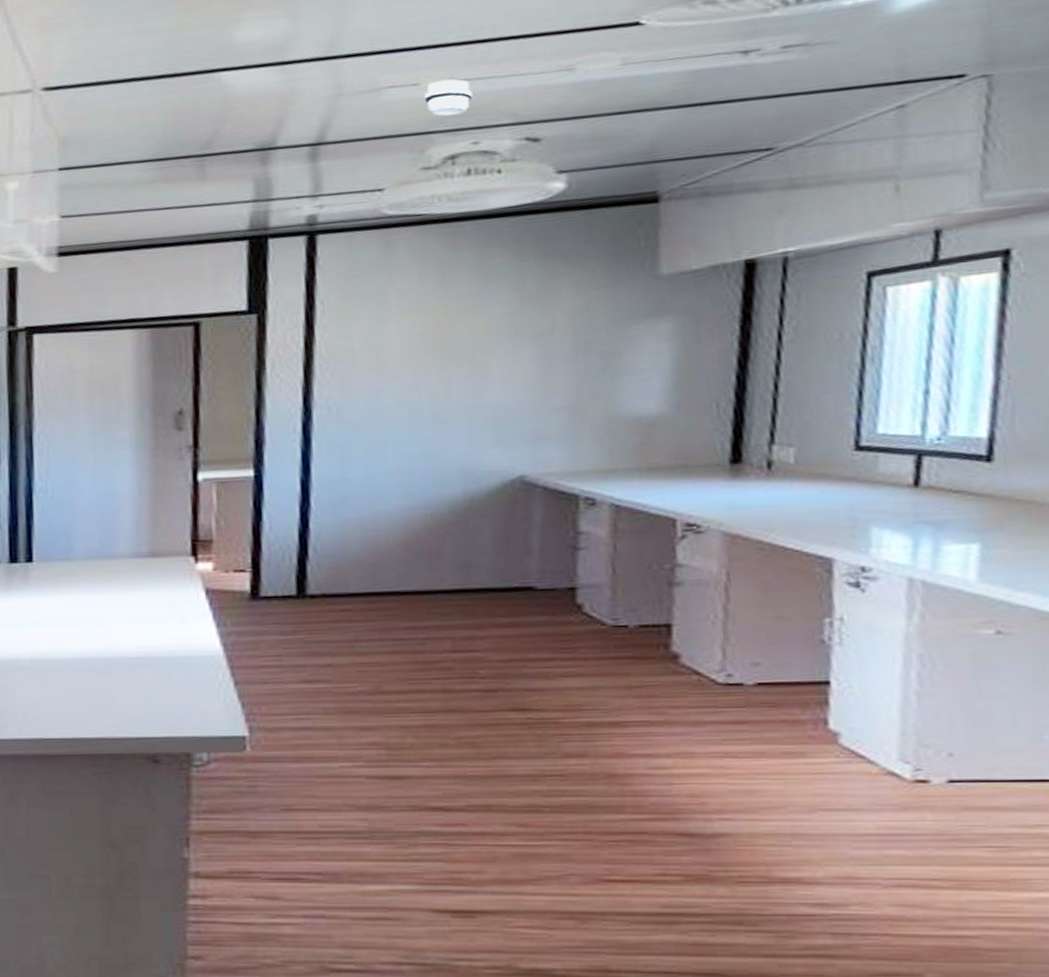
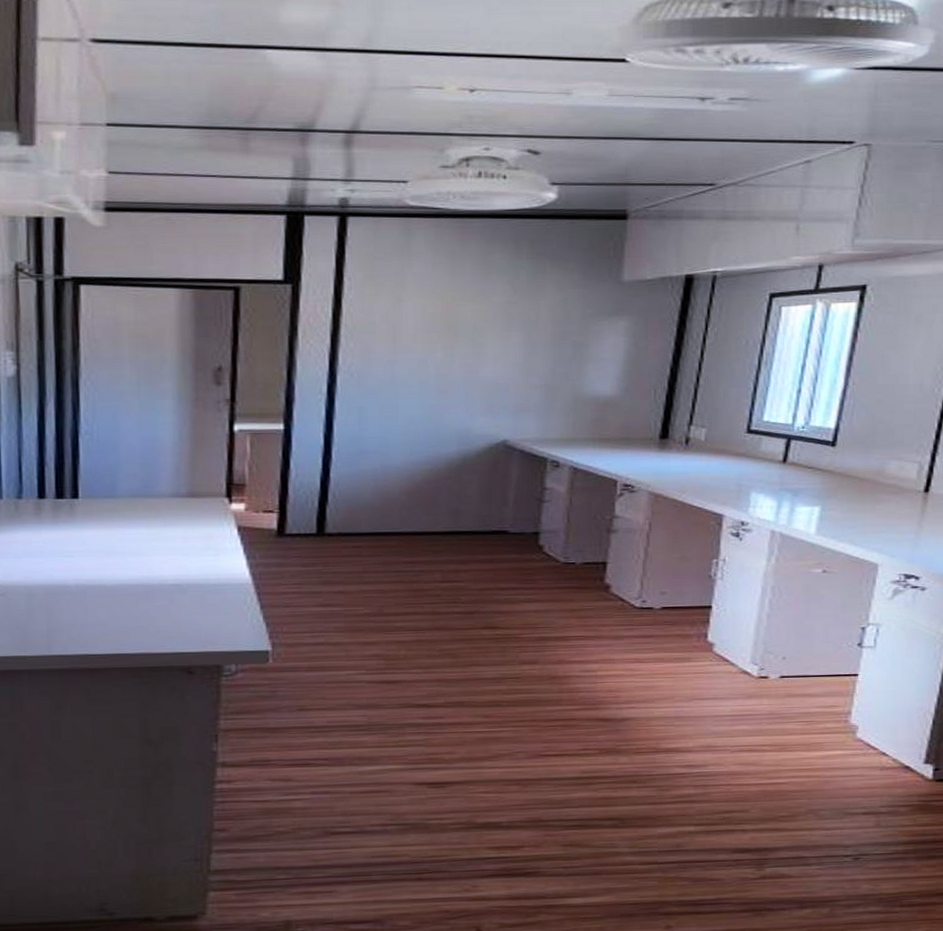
smoke detector: present [423,79,473,116] -> none [446,87,487,121]

